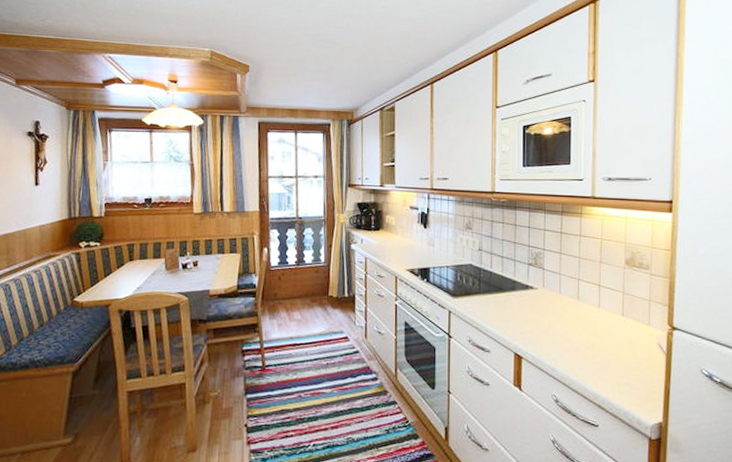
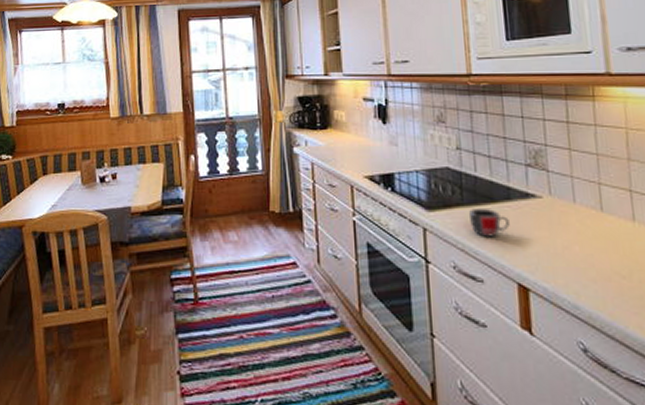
mug: none [483,296,513,318] -> present [468,209,510,237]

